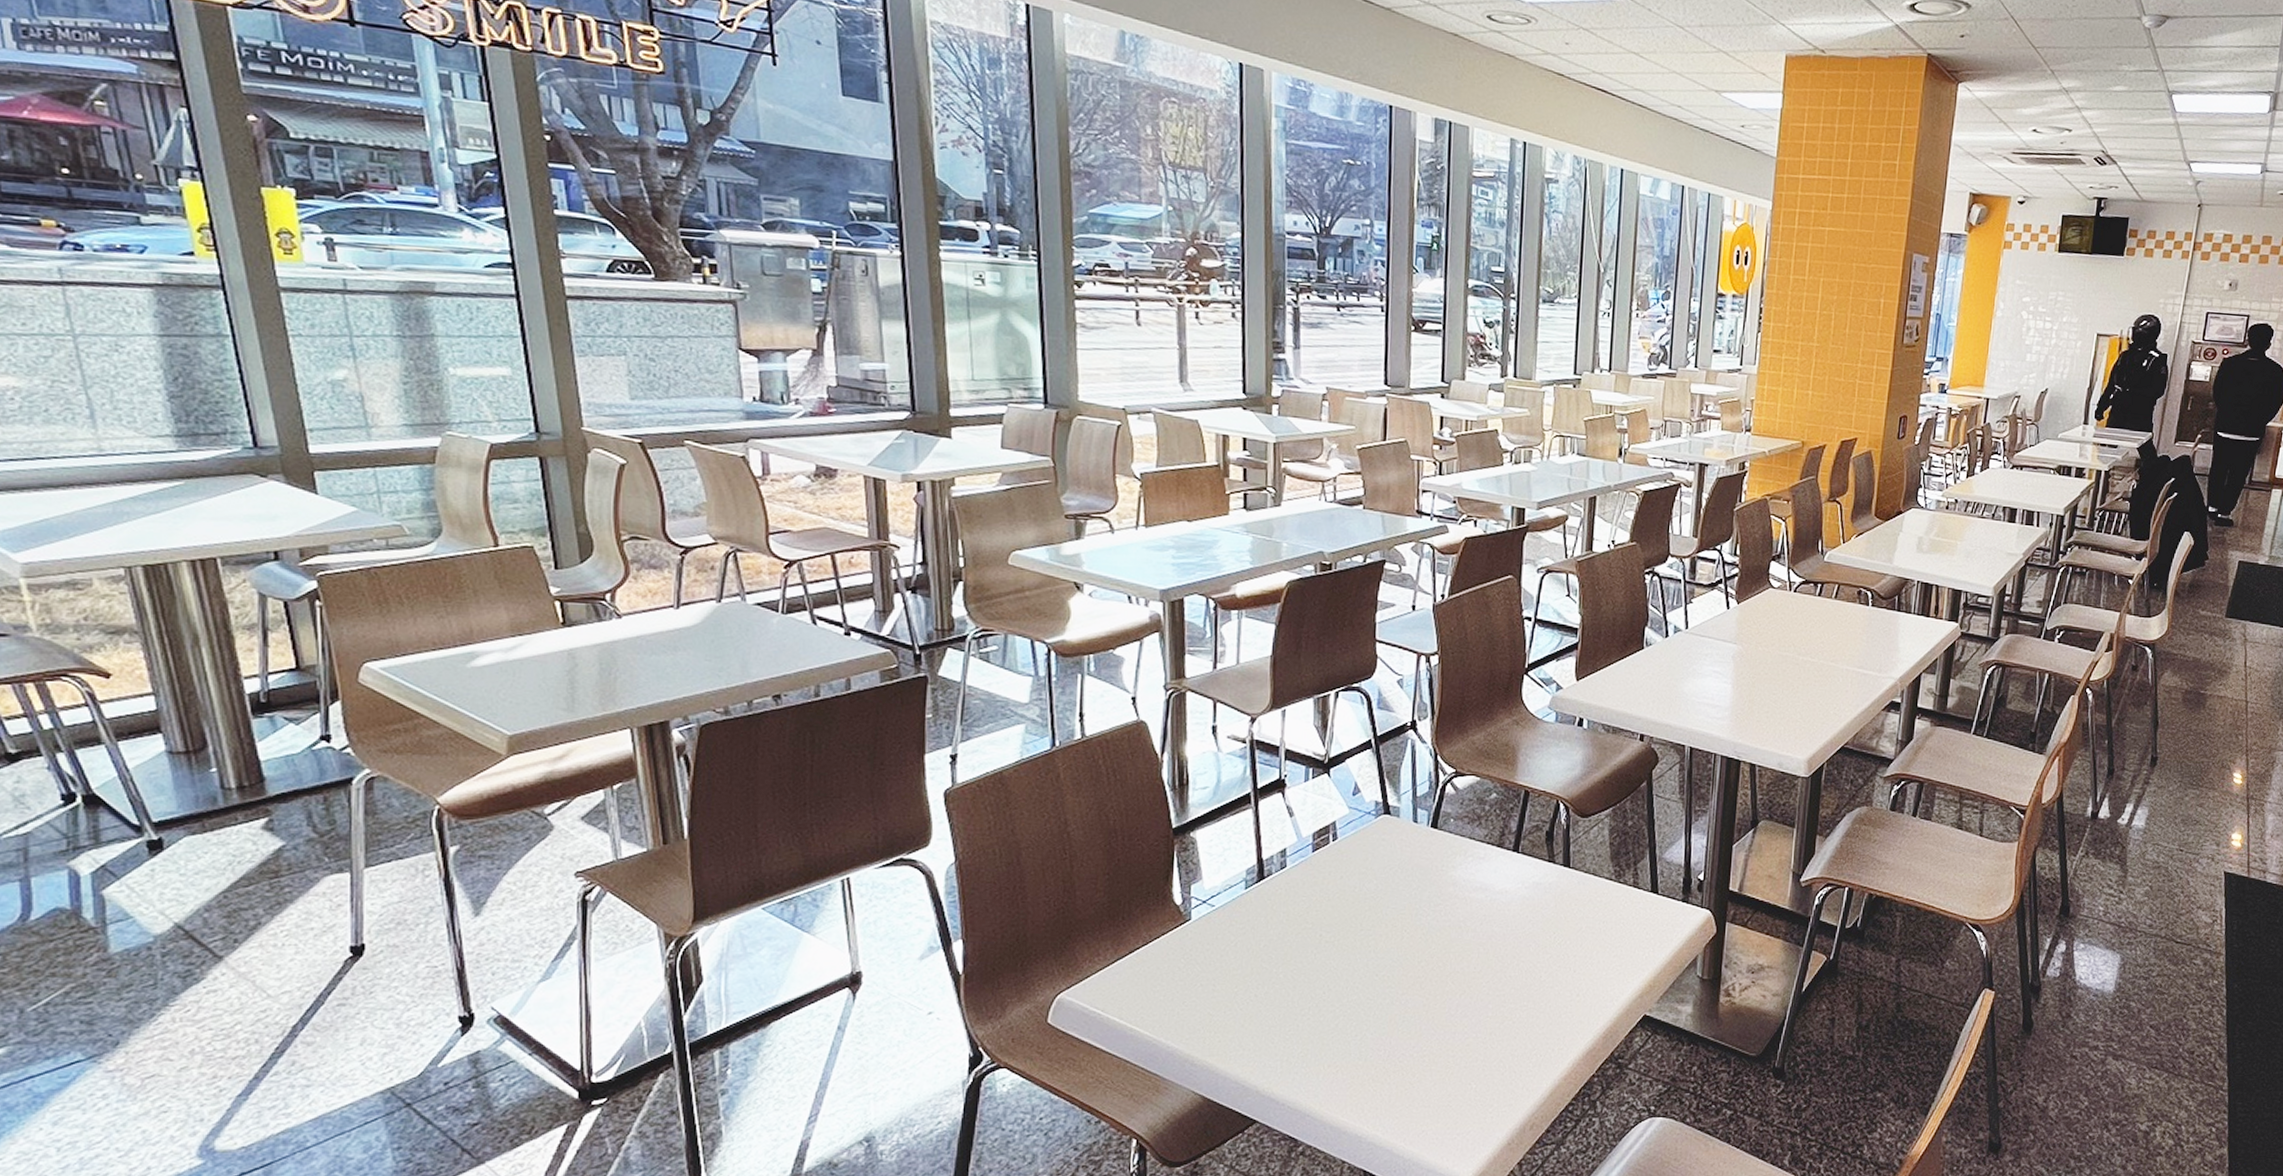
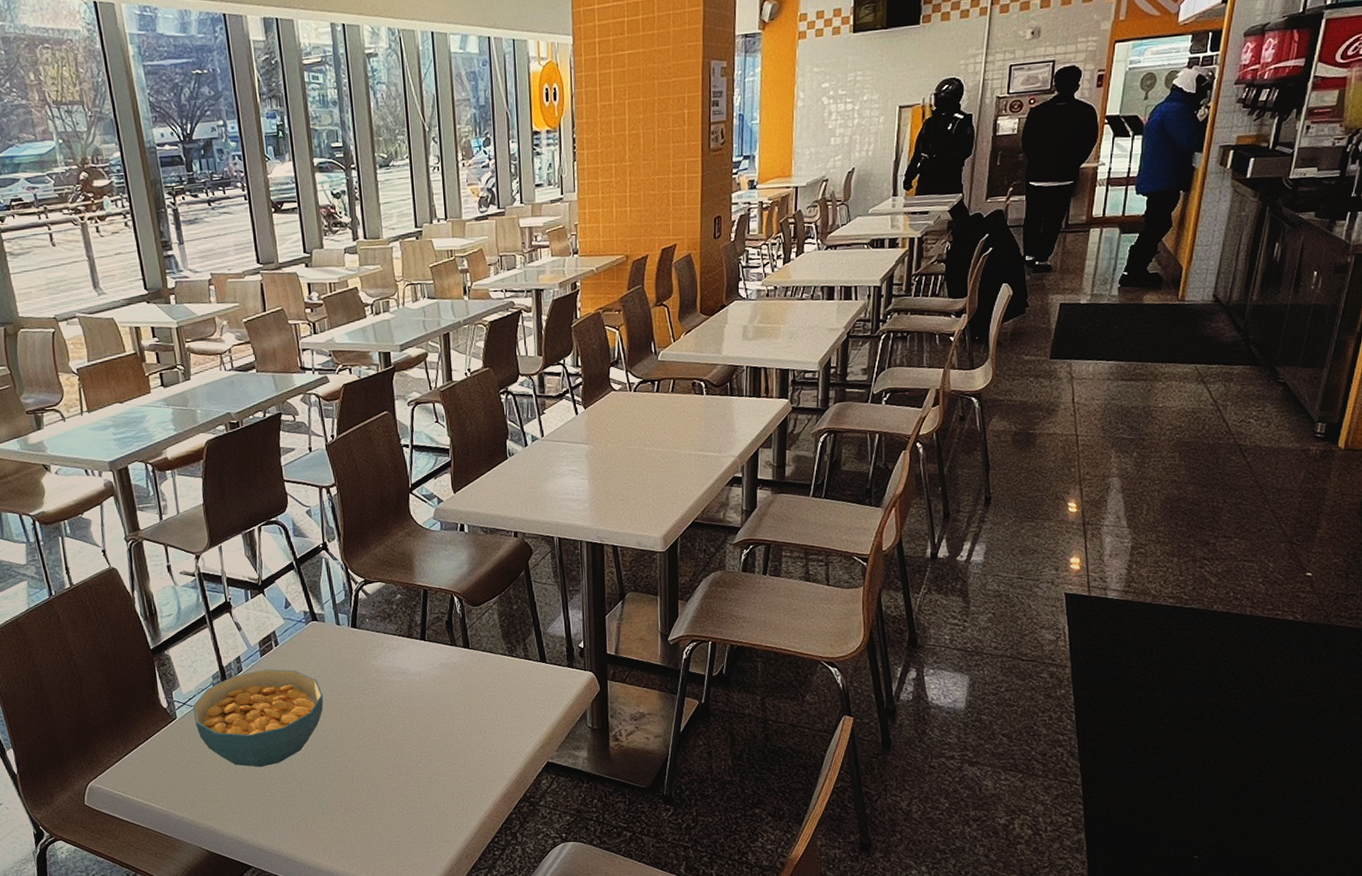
cereal bowl: none [1213,868,1383,993] -> present [192,669,324,768]

